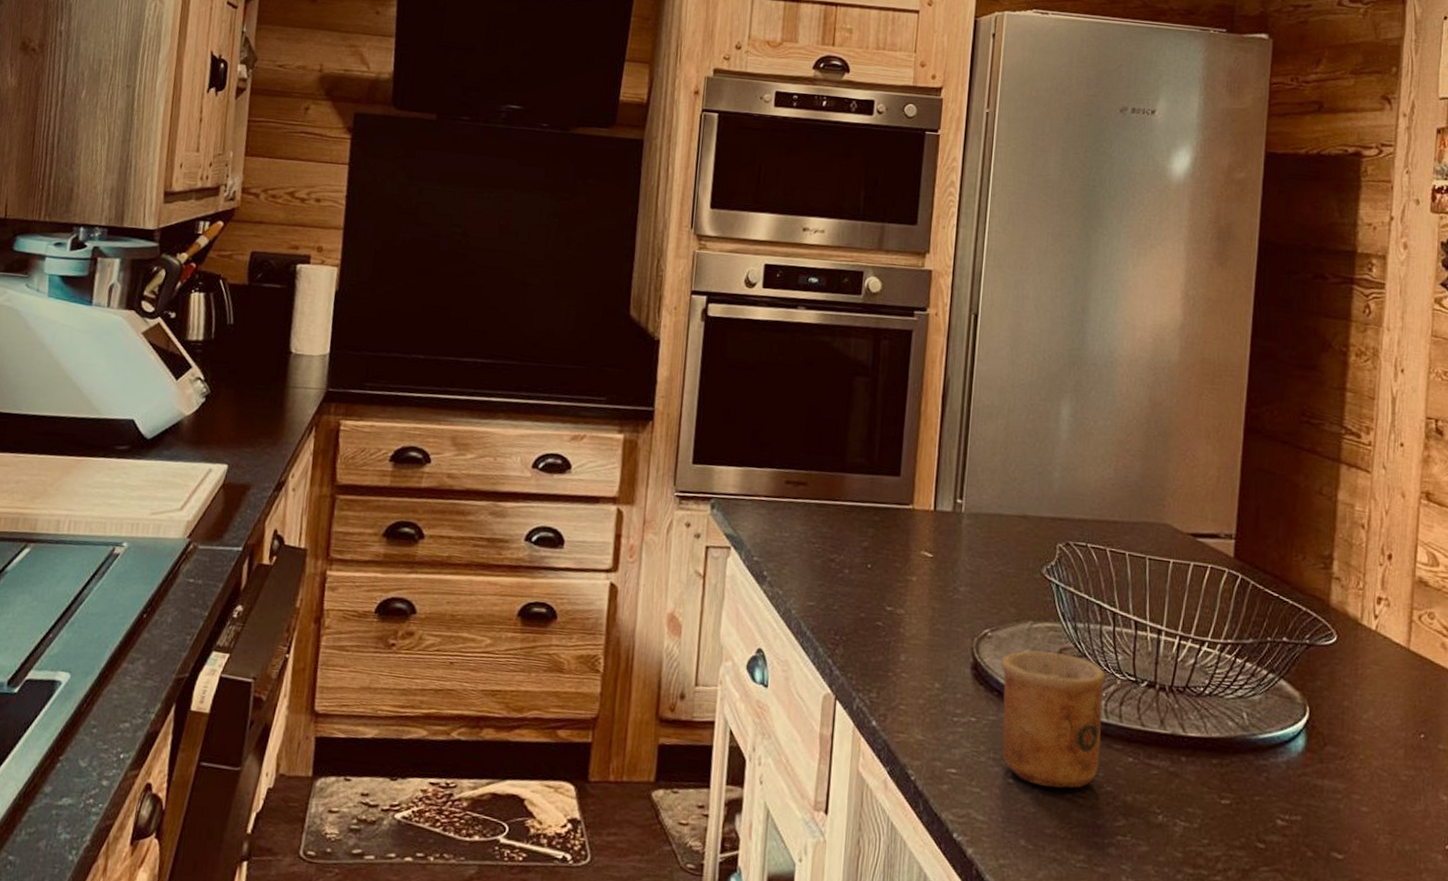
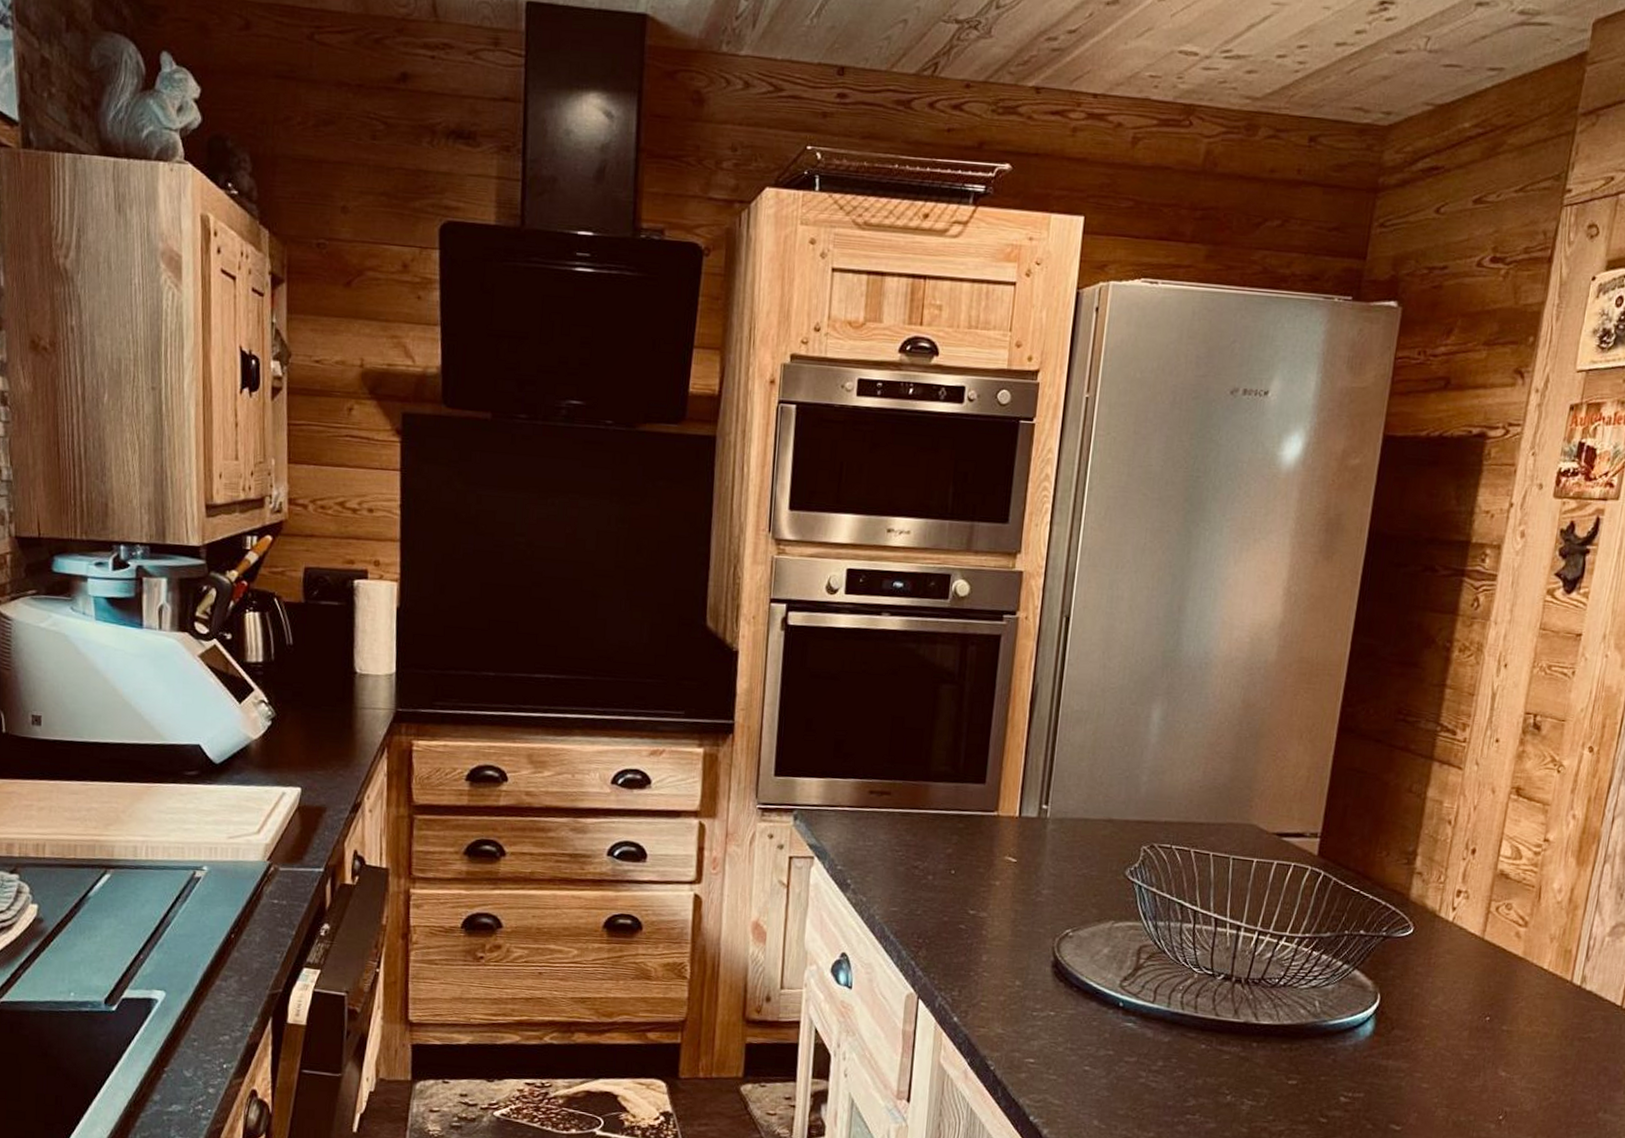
cup: present [1001,651,1105,788] -> none [1079,948,1183,1074]

